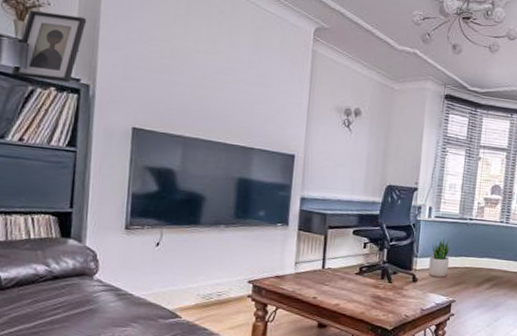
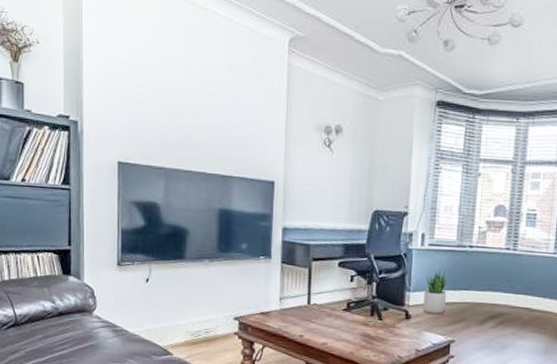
picture frame: present [11,9,87,83] -> none [11,50,72,120]

